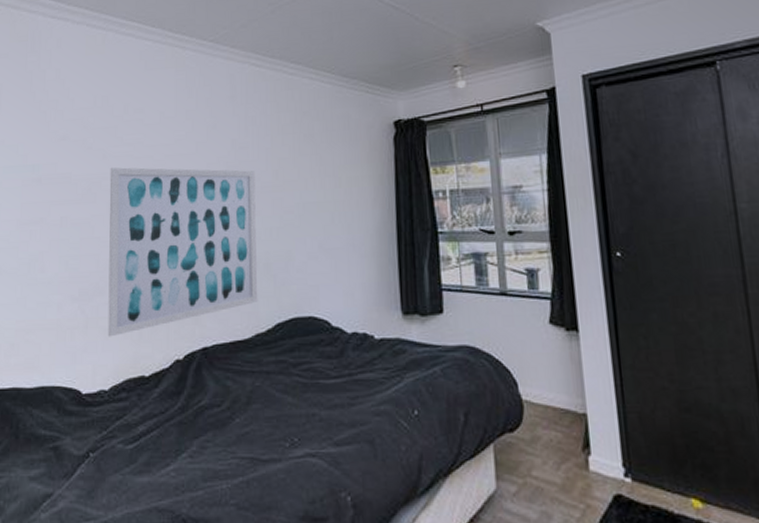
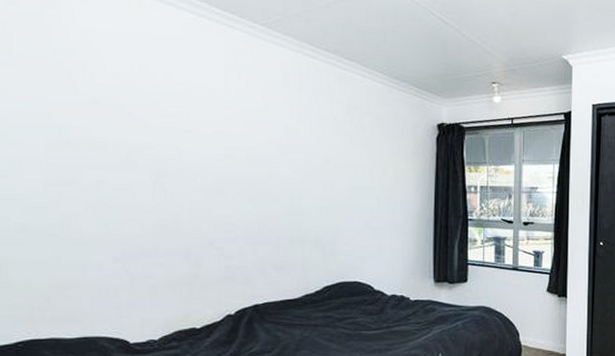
wall art: present [107,167,258,337] -> none [152,138,308,294]

